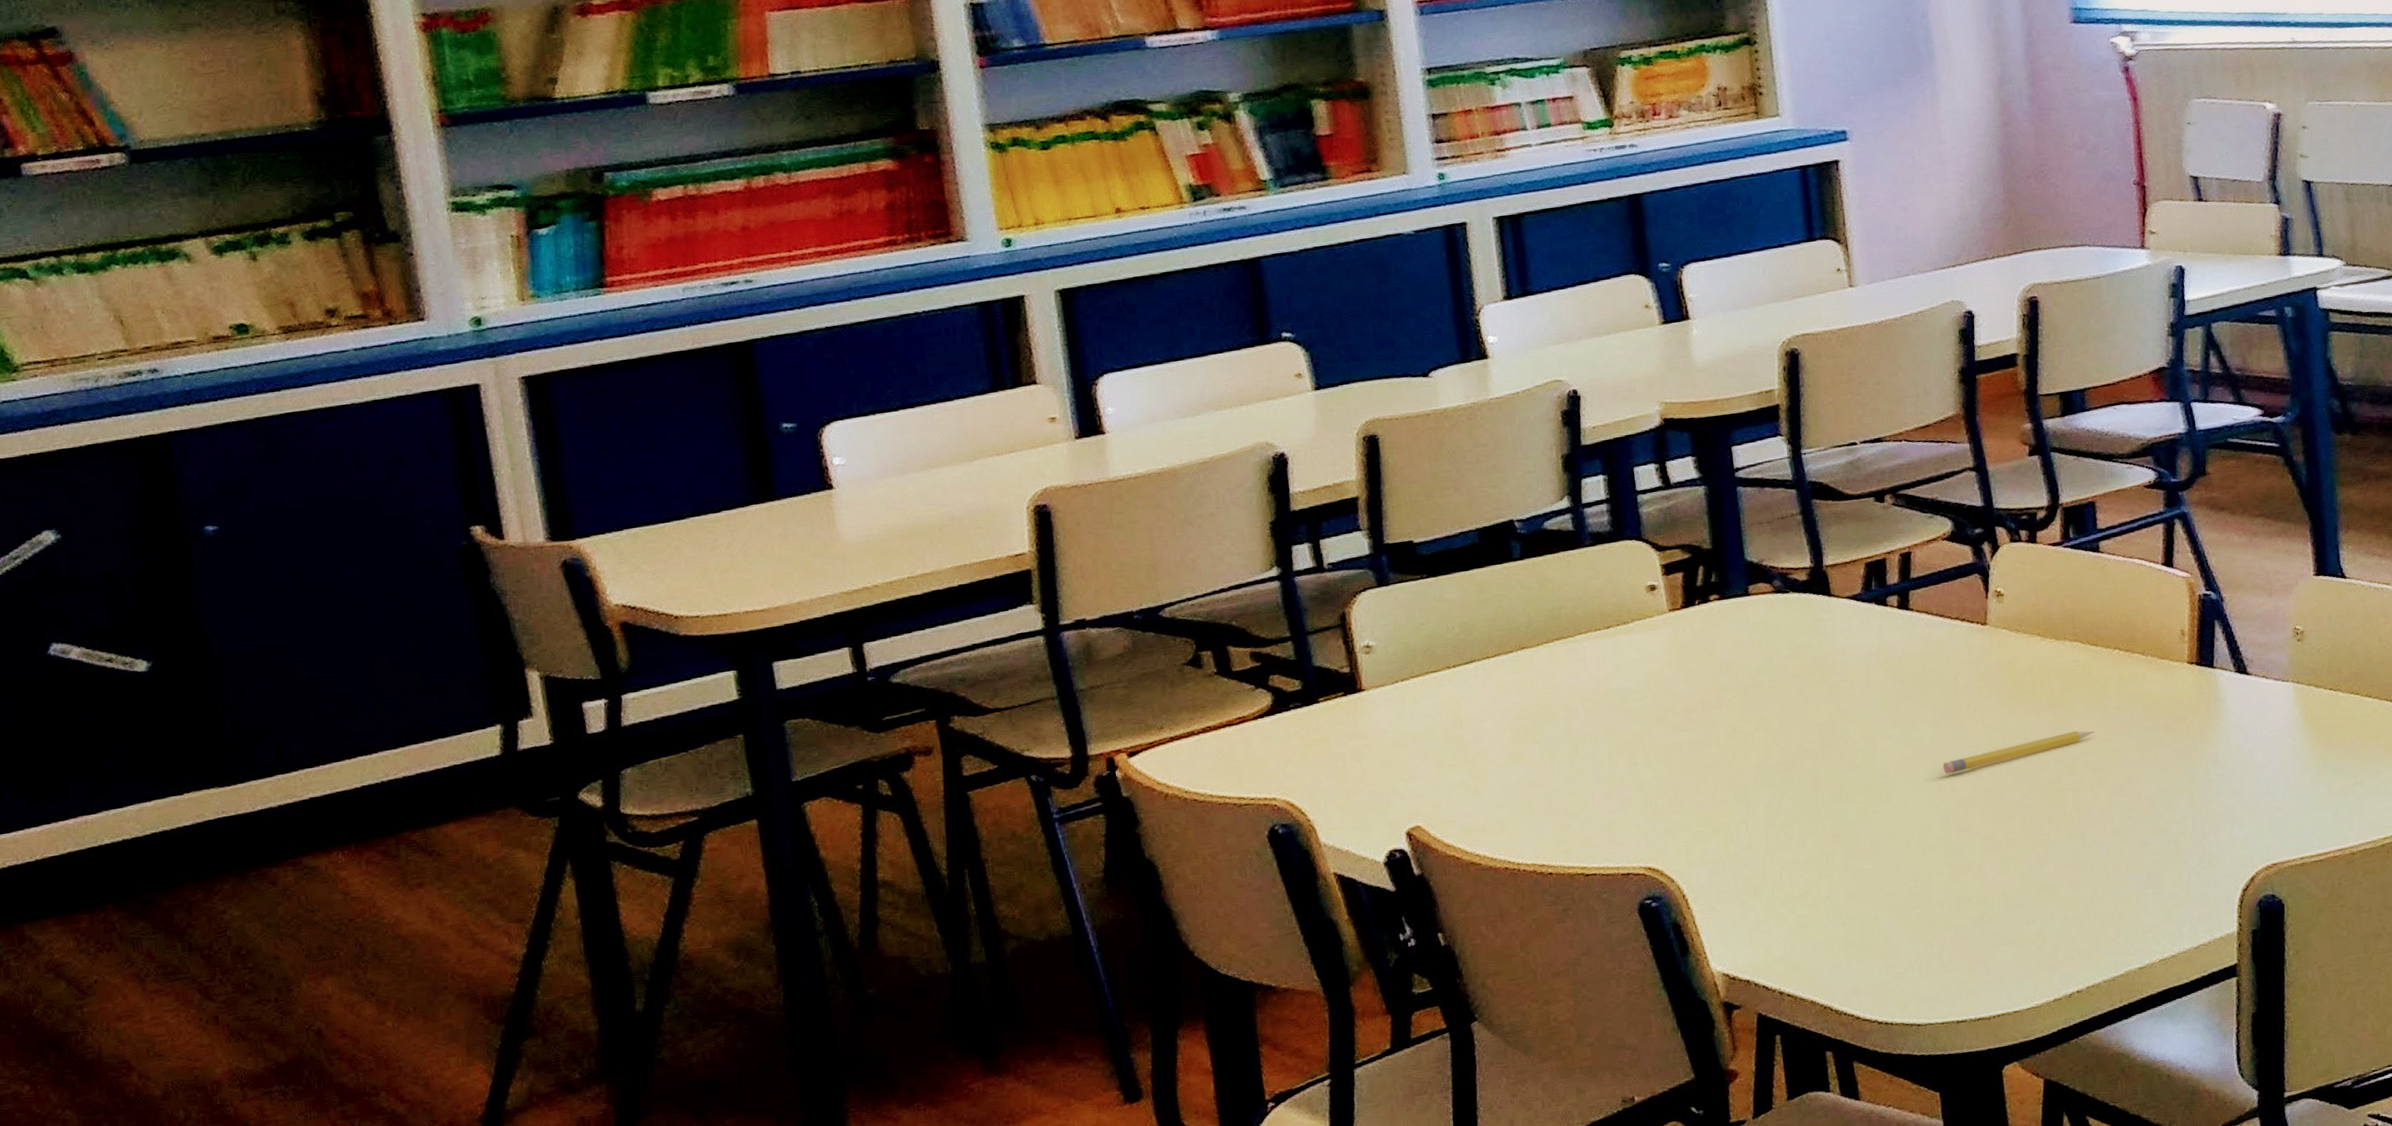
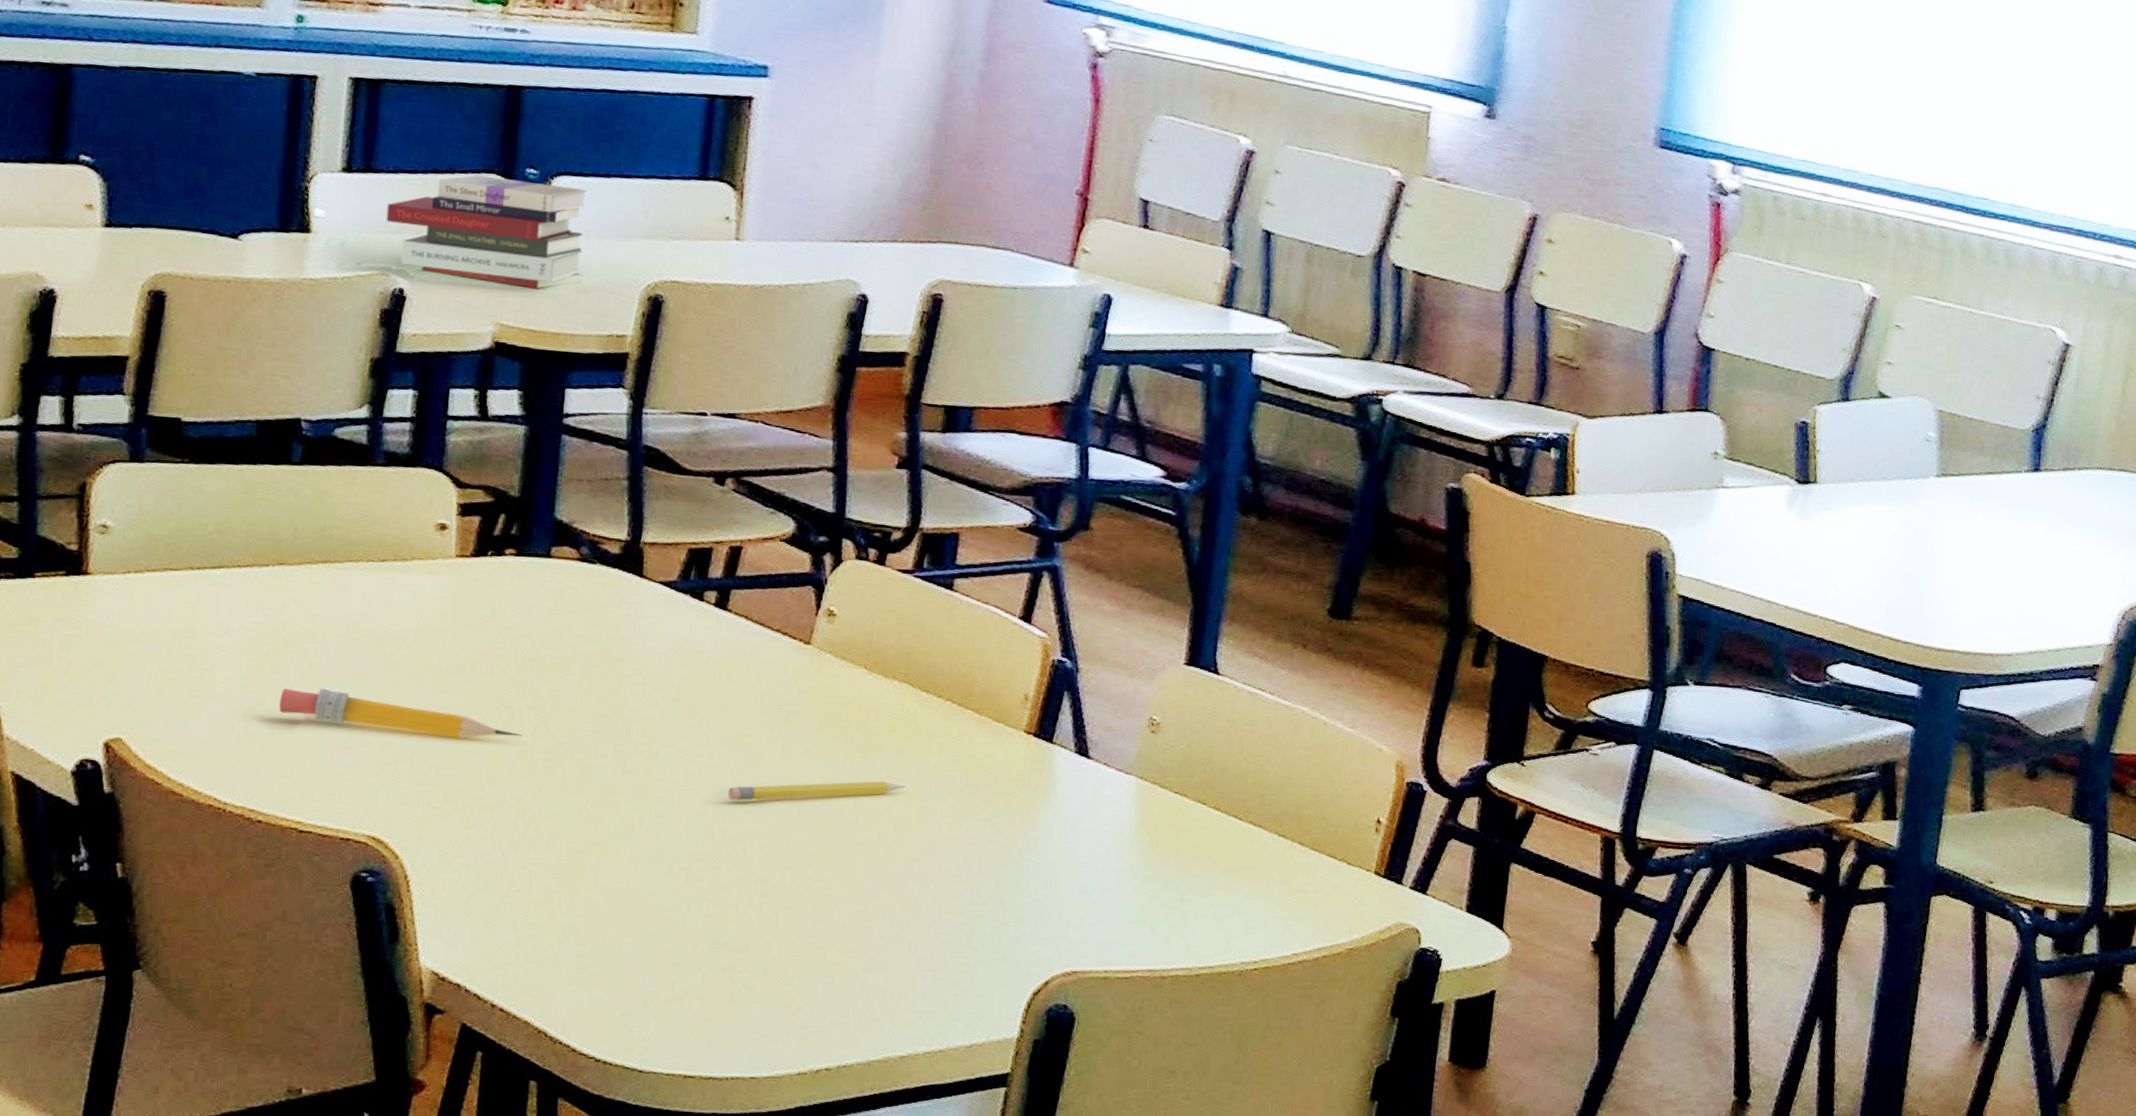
pencil: none [1545,747,1757,778] -> present [279,688,522,739]
books: none [1548,270,1726,371] -> present [386,175,587,289]

